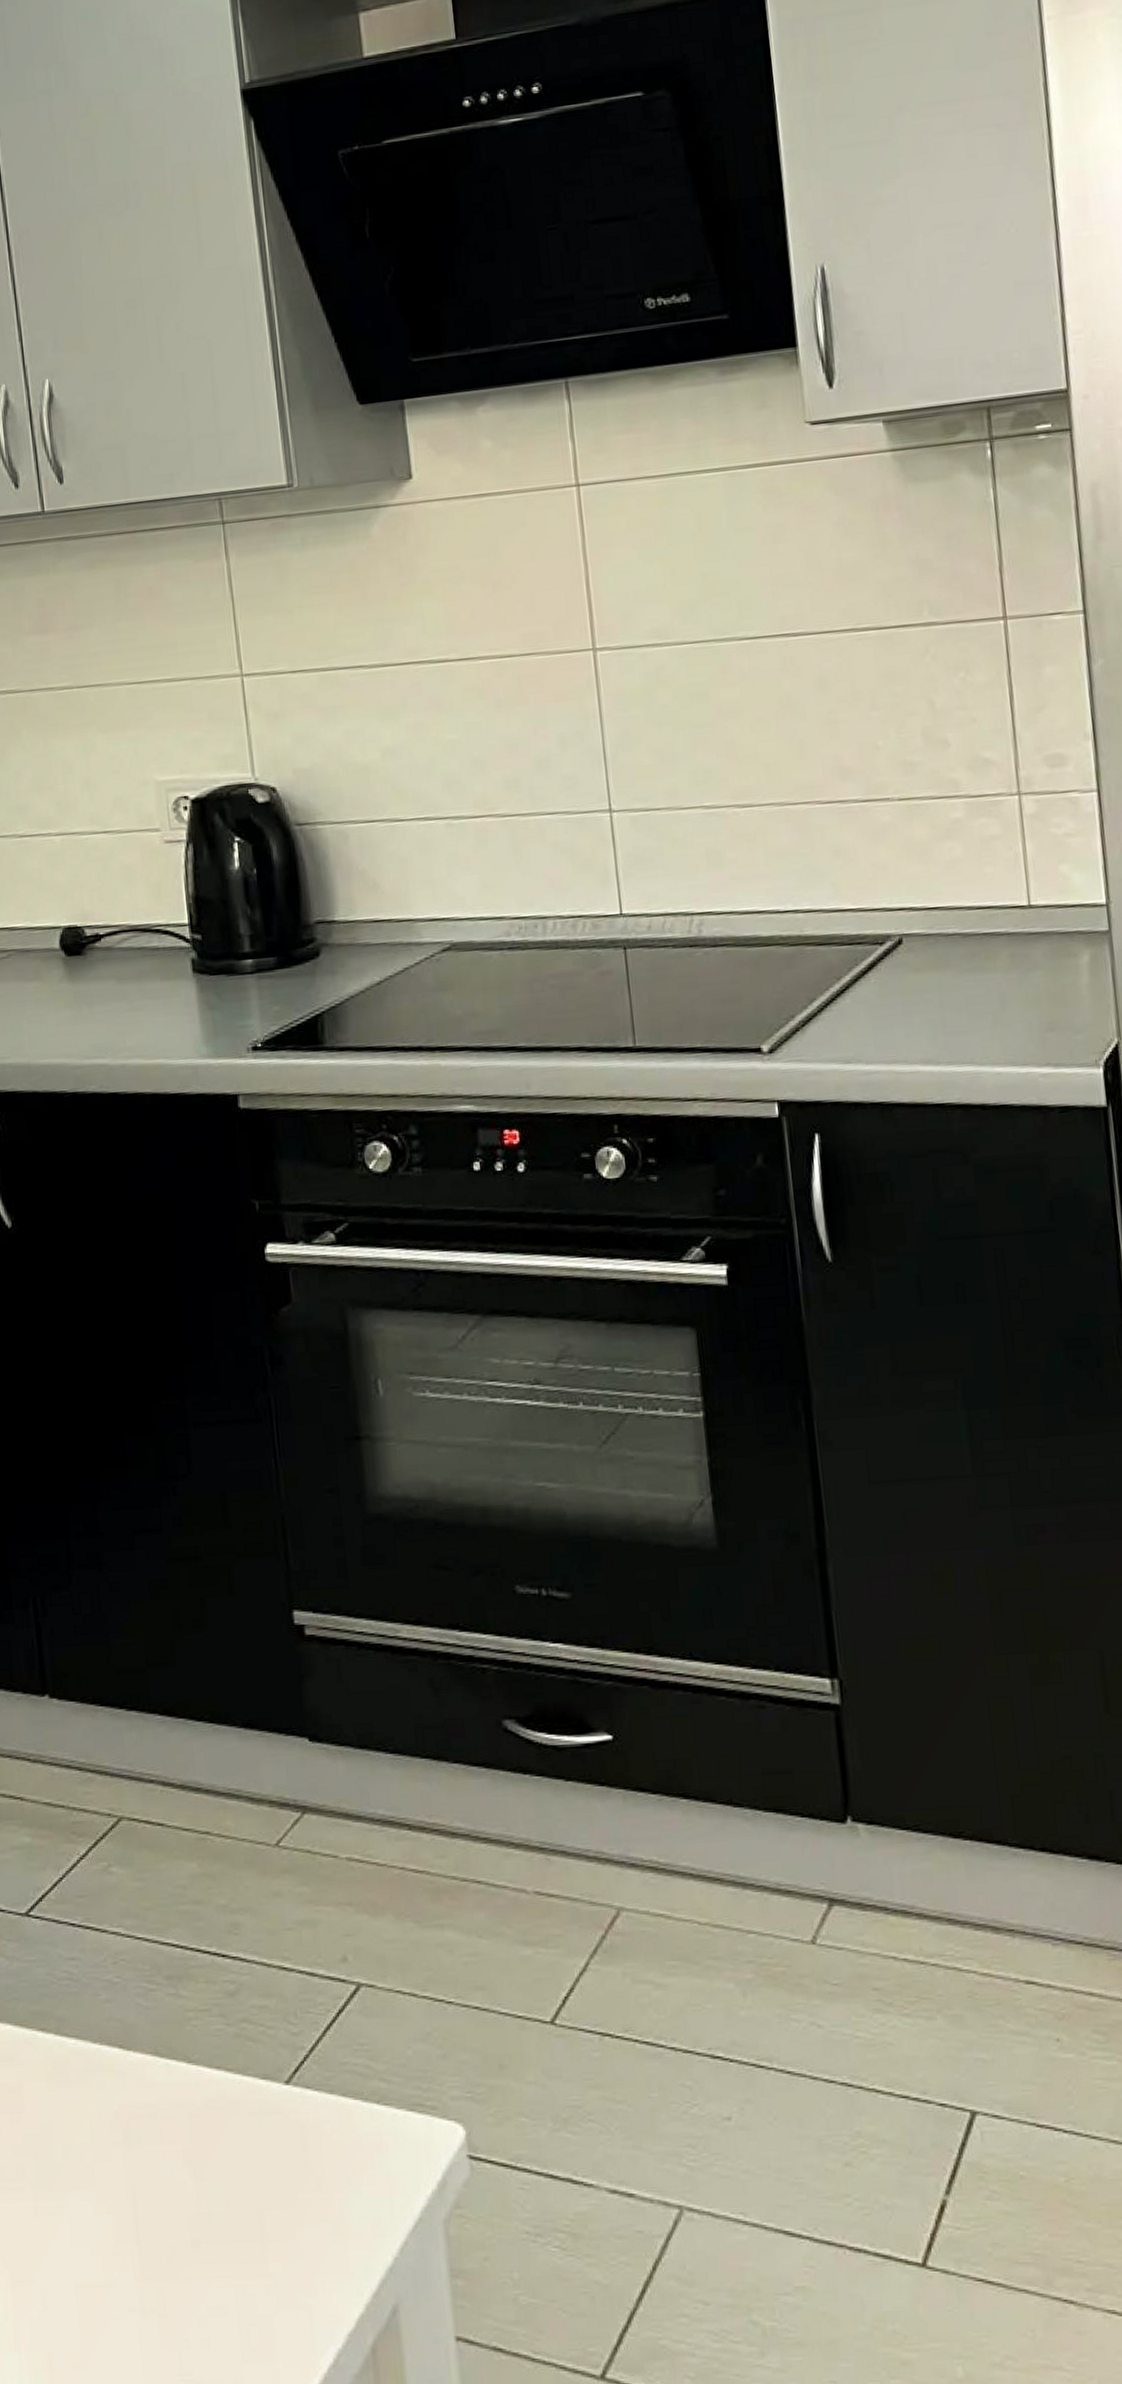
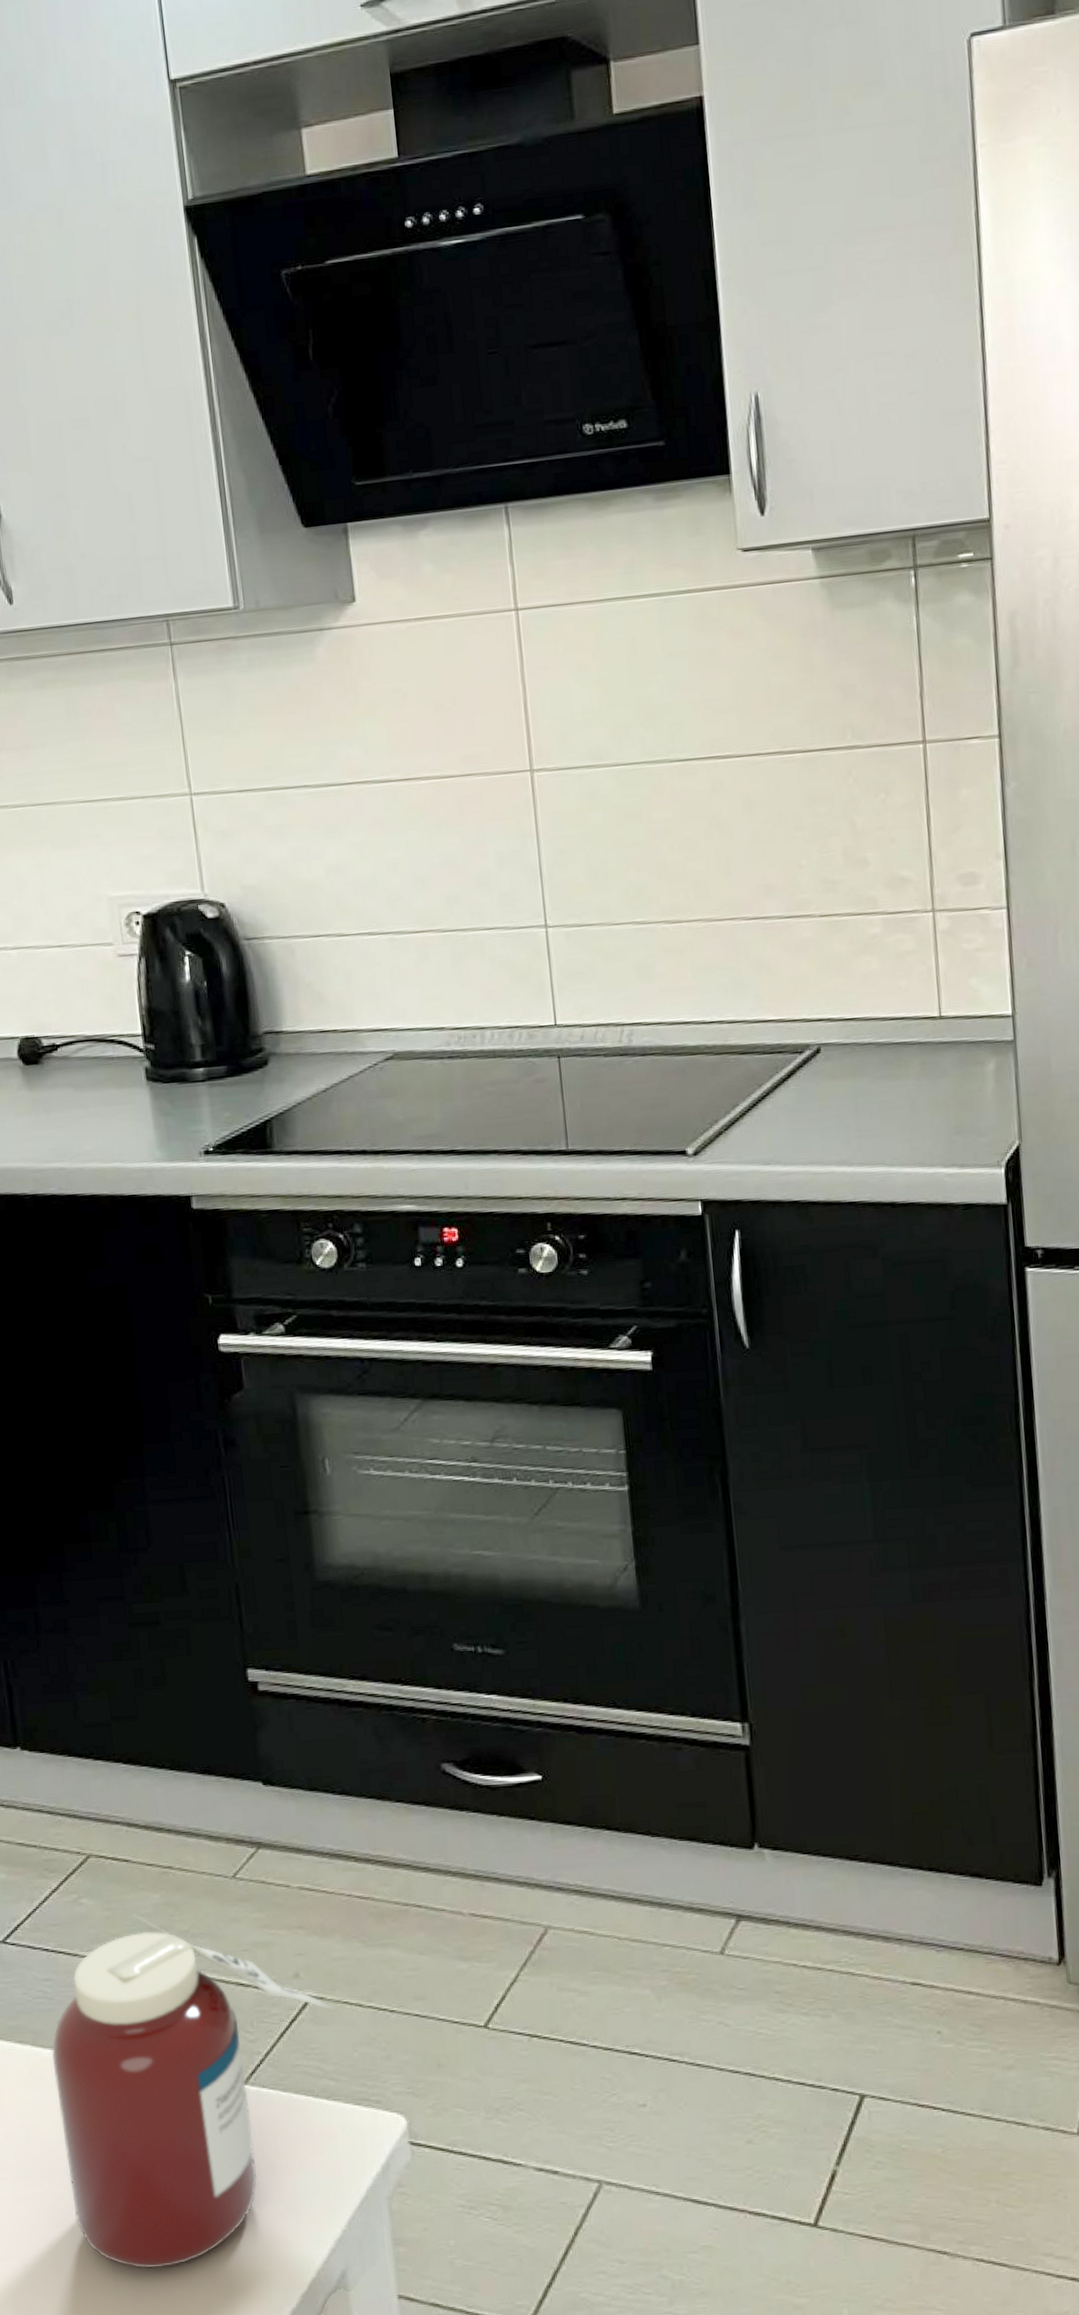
jar: none [76,1885,390,2298] -> present [51,1914,338,2269]

